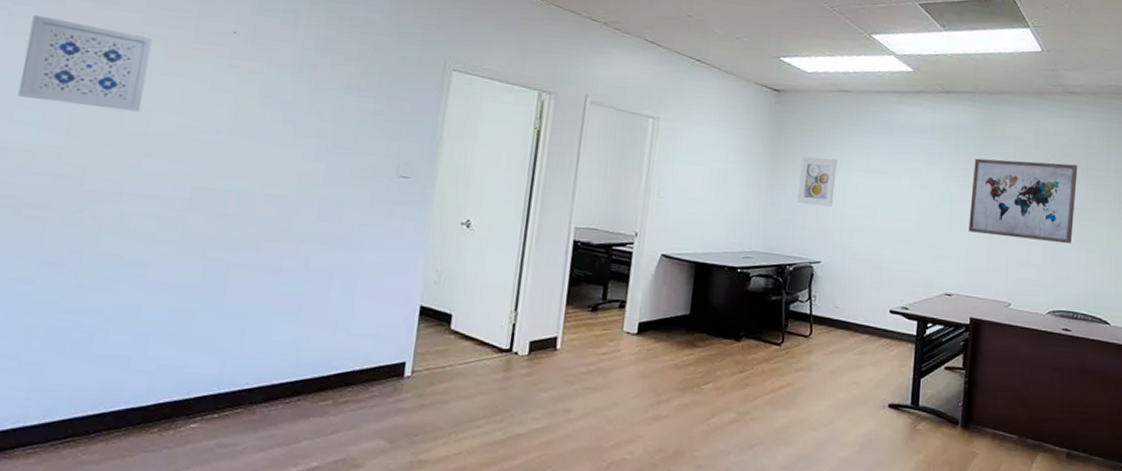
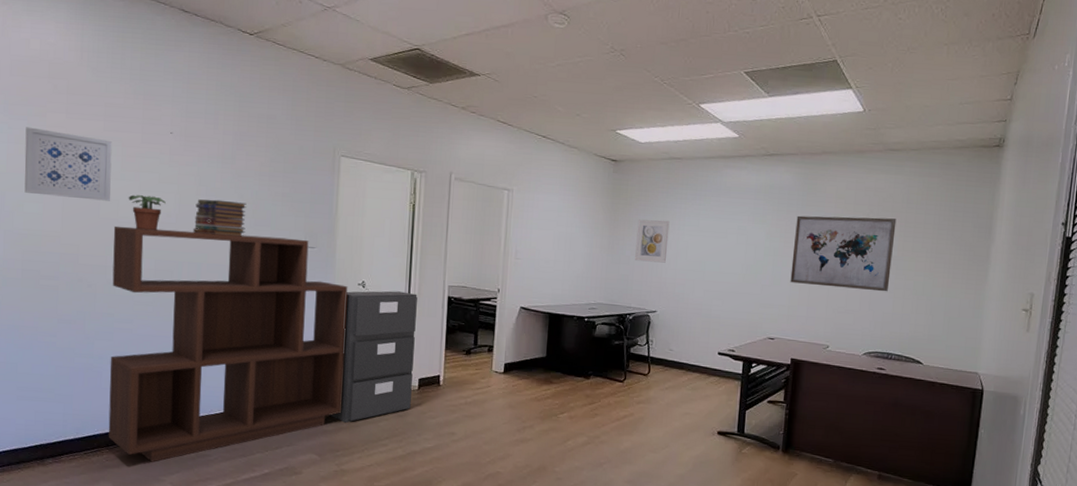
bookcase: none [90,142,448,455] -> present [108,226,348,462]
potted plant: none [164,104,217,151] -> present [128,194,166,231]
book stack: none [249,114,326,162] -> present [193,199,247,237]
filing cabinet: none [406,231,536,398] -> present [328,291,418,423]

